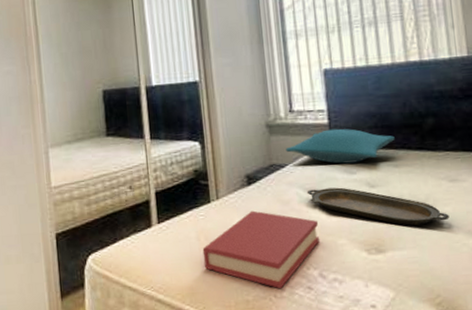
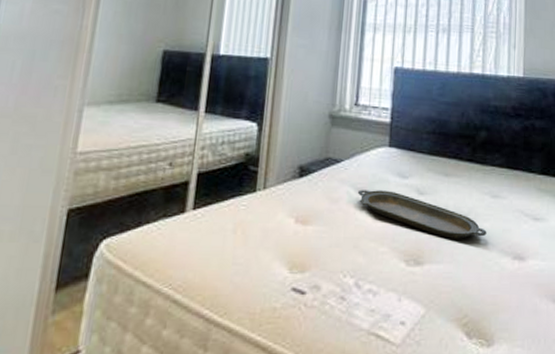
hardback book: present [202,210,320,289] -> none [234,206,364,297]
pillow: present [285,128,395,164] -> none [344,128,449,167]

